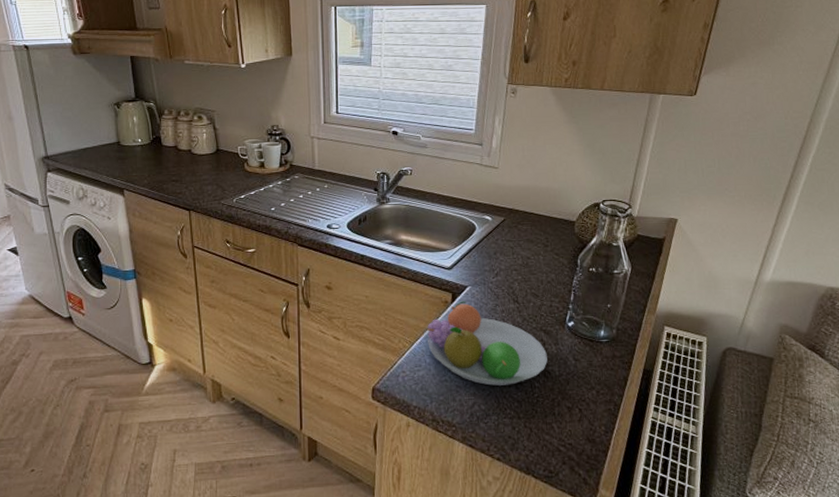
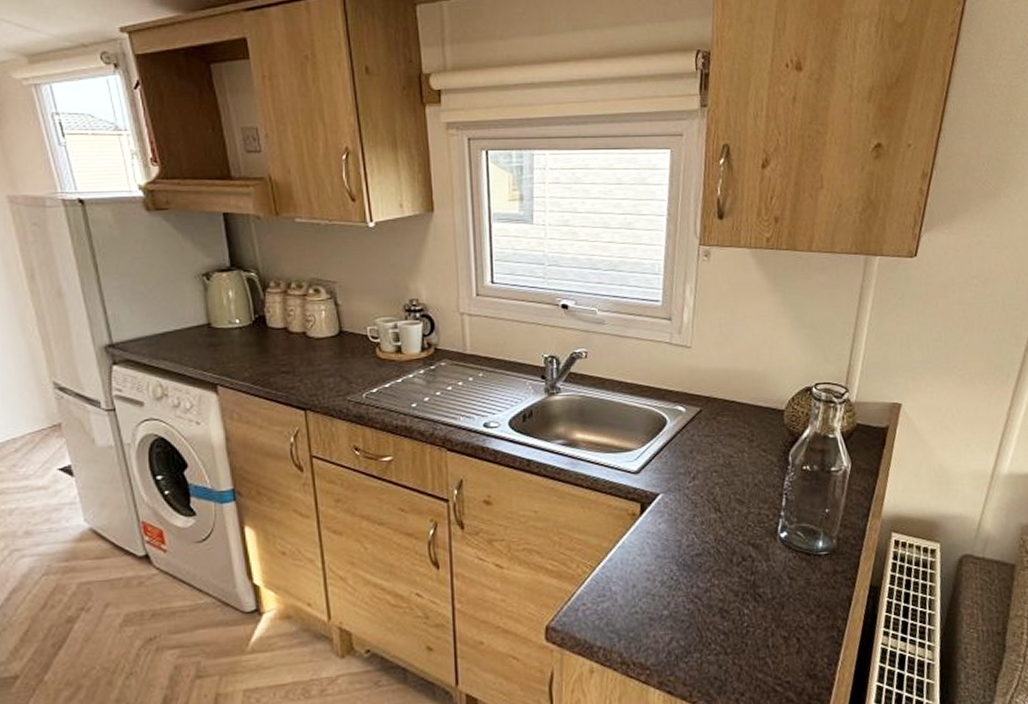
fruit bowl: present [427,301,548,386] -> none [611,512,758,616]

